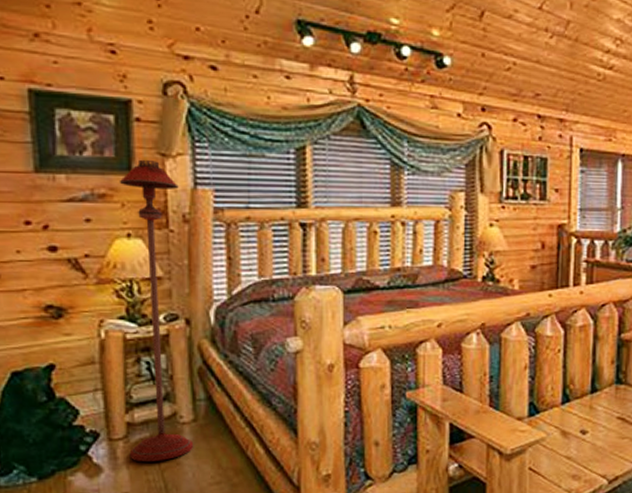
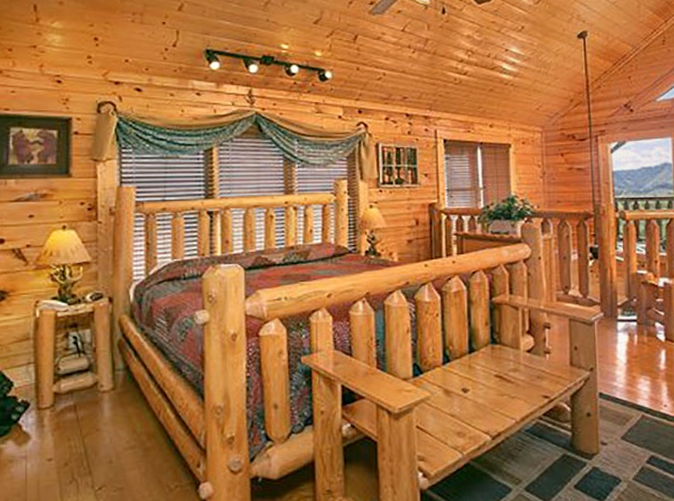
floor lamp: present [119,159,194,462] -> none [55,164,112,429]

